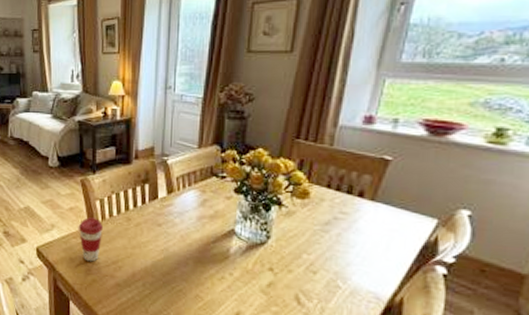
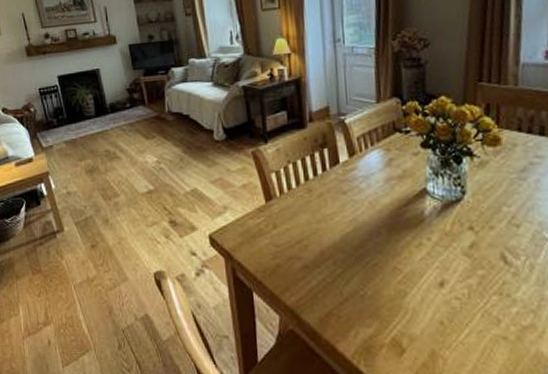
coffee cup: present [78,217,104,262] -> none [254,193,283,244]

